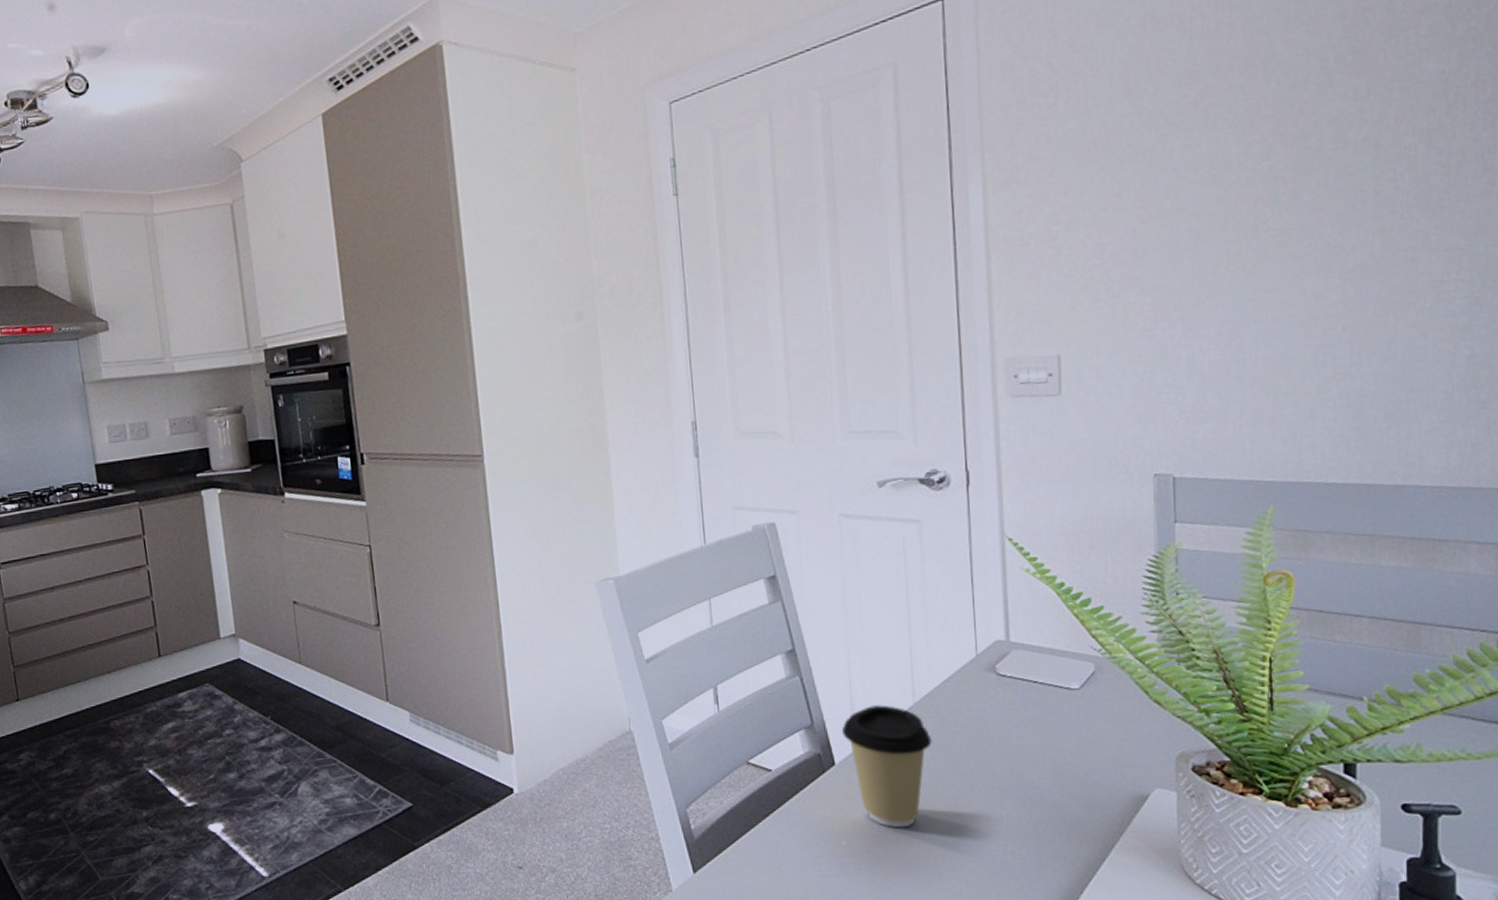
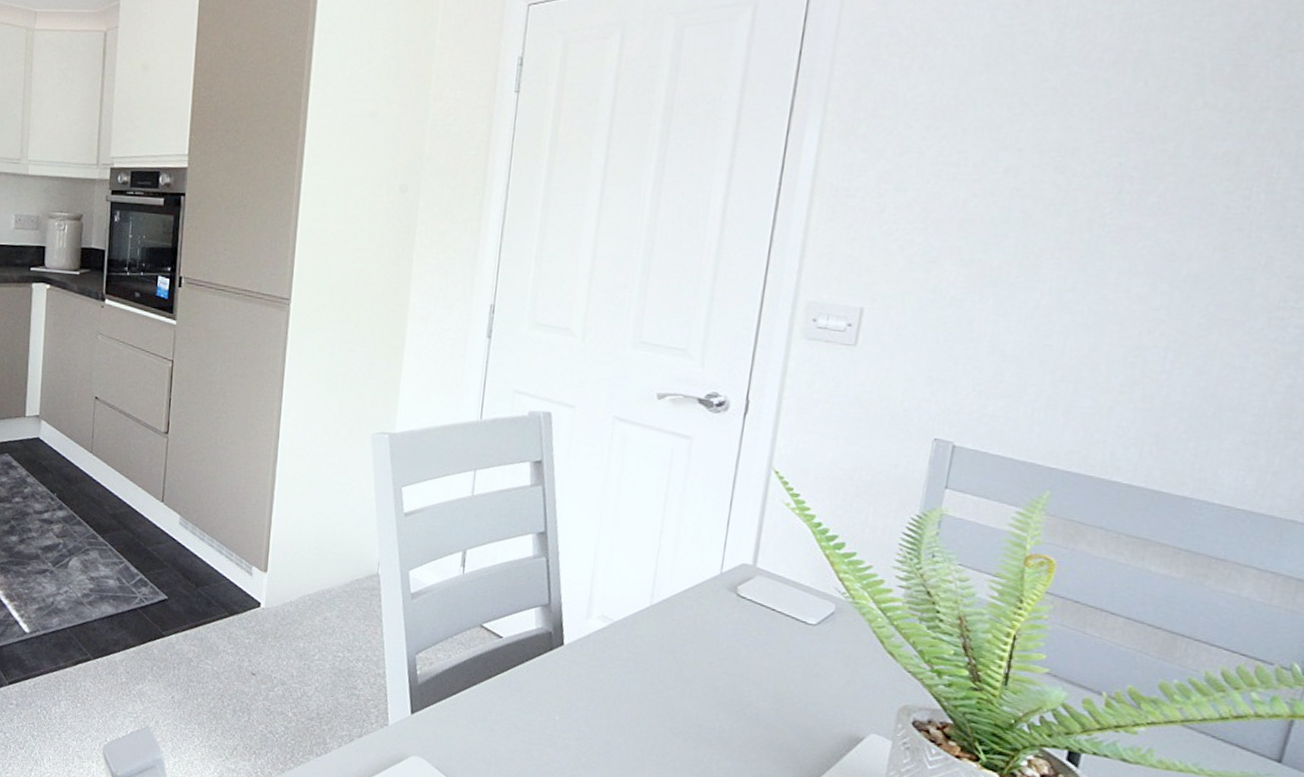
coffee cup: present [841,704,932,828] -> none [575,598,662,717]

